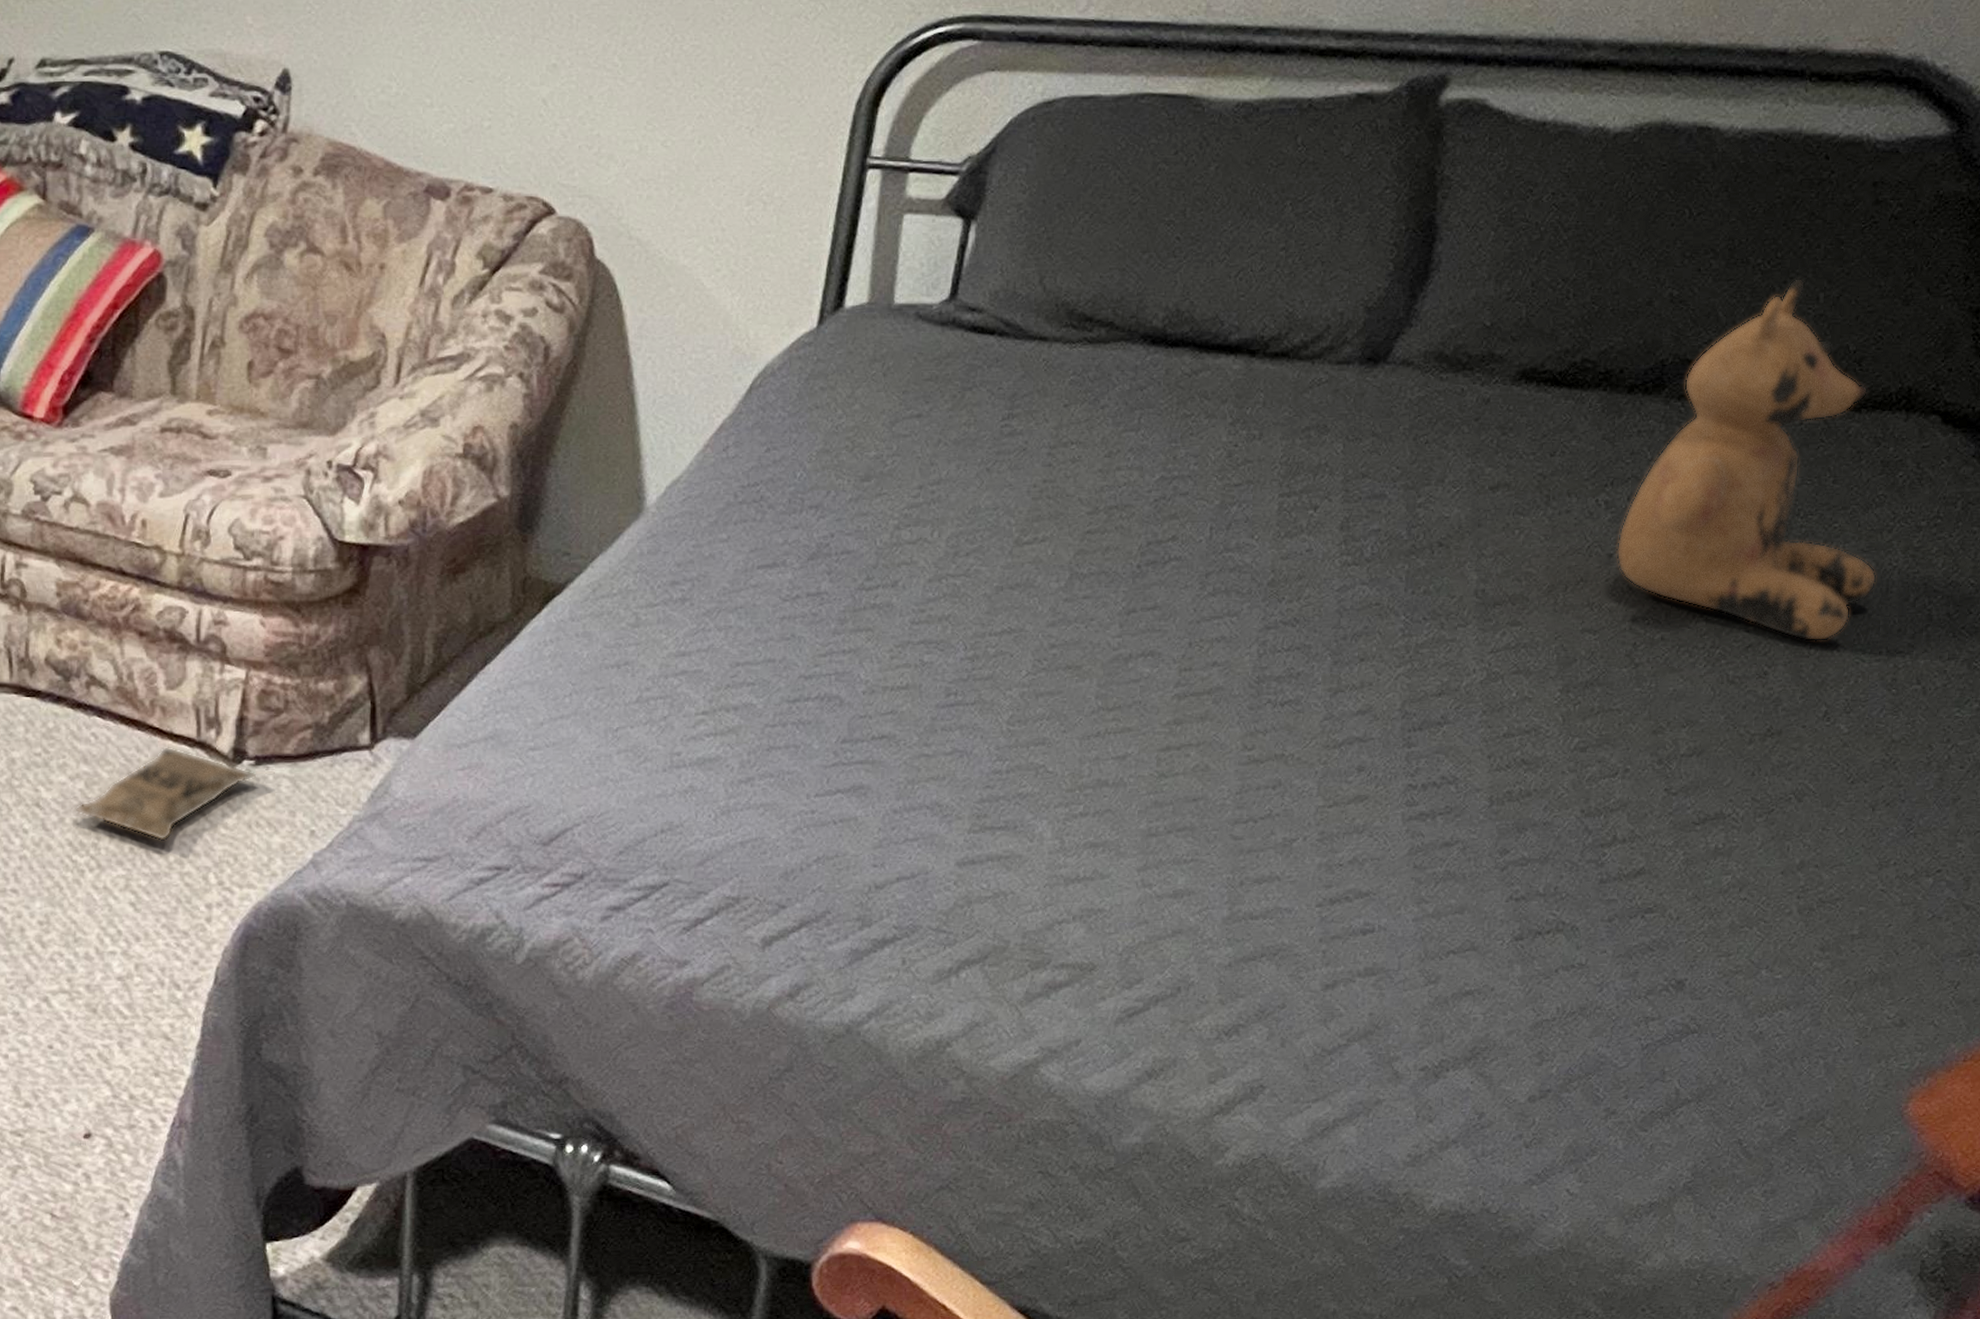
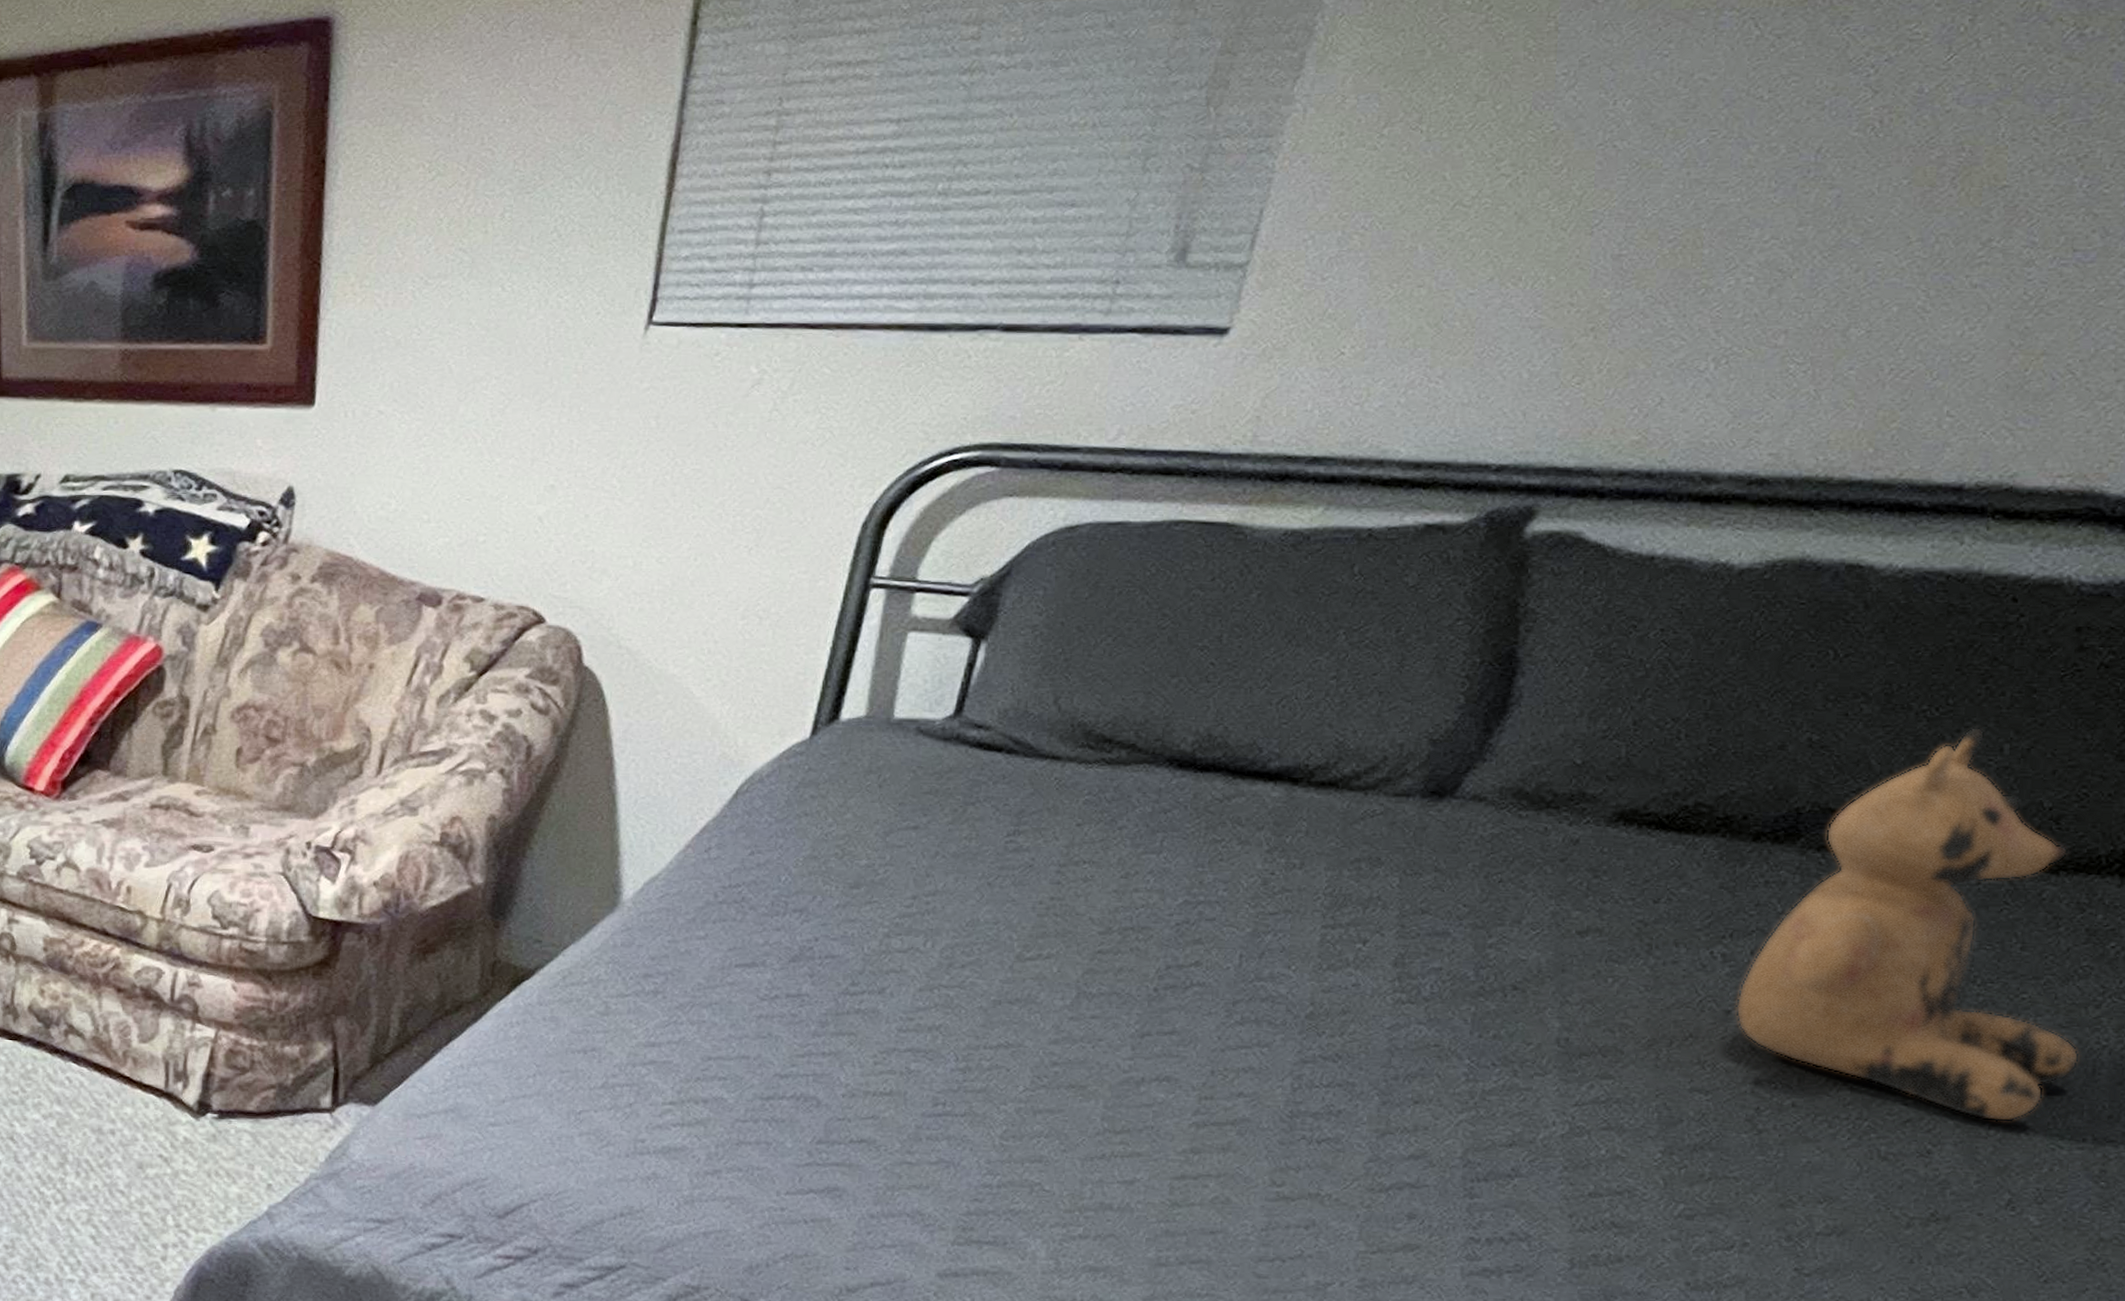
bag: present [75,747,256,841] -> none [46,1095,218,1182]

